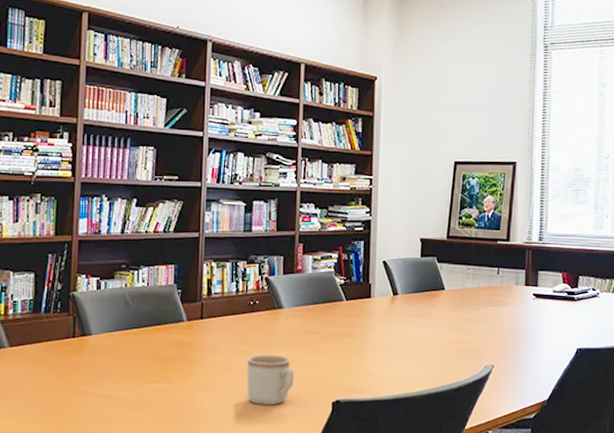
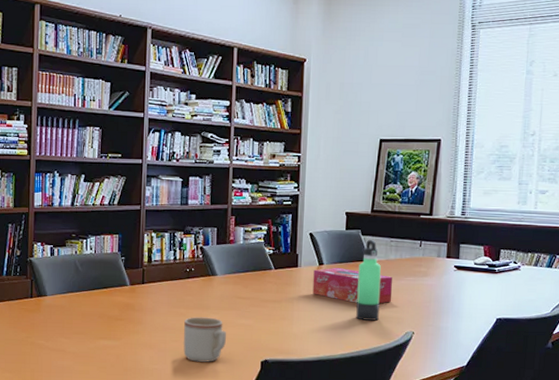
tissue box: none [387,298,470,336] -> present [312,268,392,304]
thermos bottle: none [433,267,458,354] -> present [356,240,381,321]

